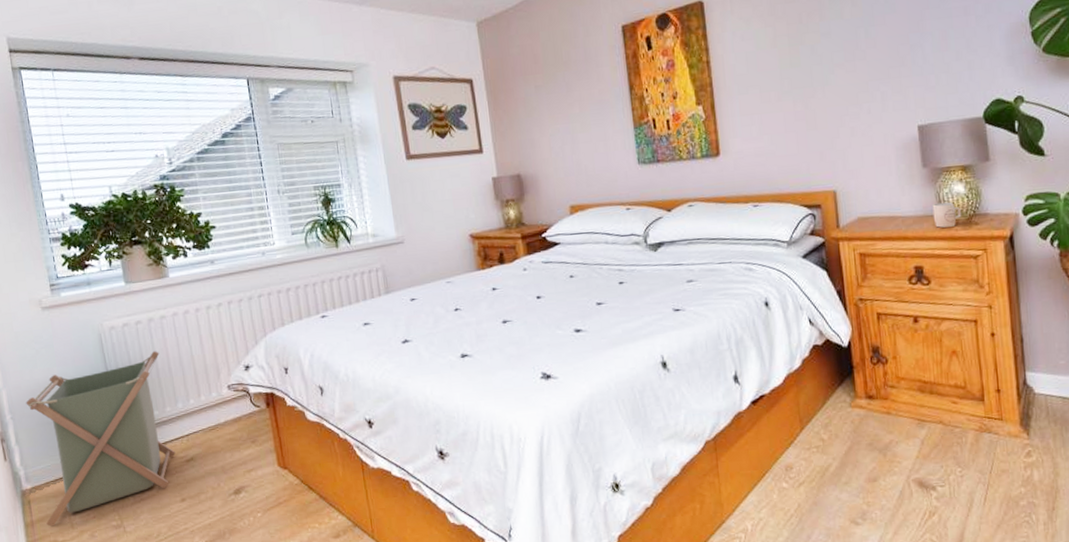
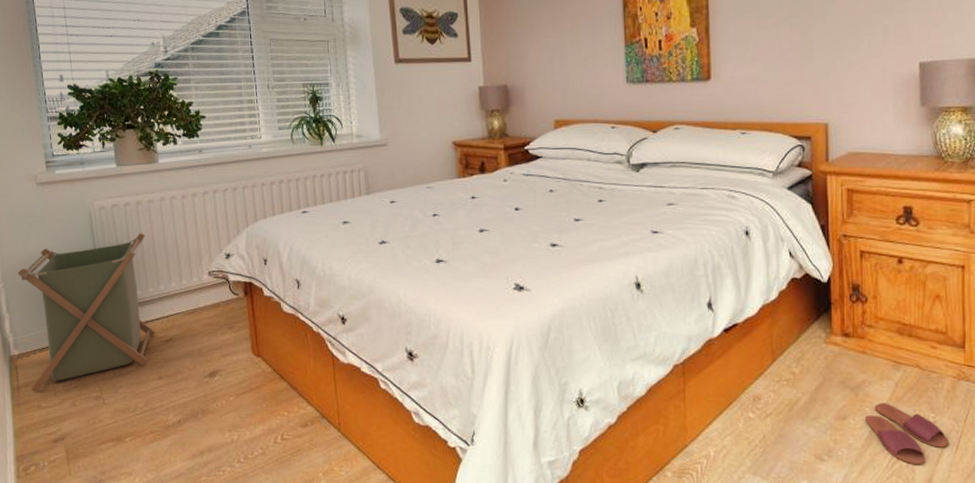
slippers: none [894,461,977,521] -> present [864,403,949,465]
mug: present [932,202,962,229] -> none [927,143,958,170]

